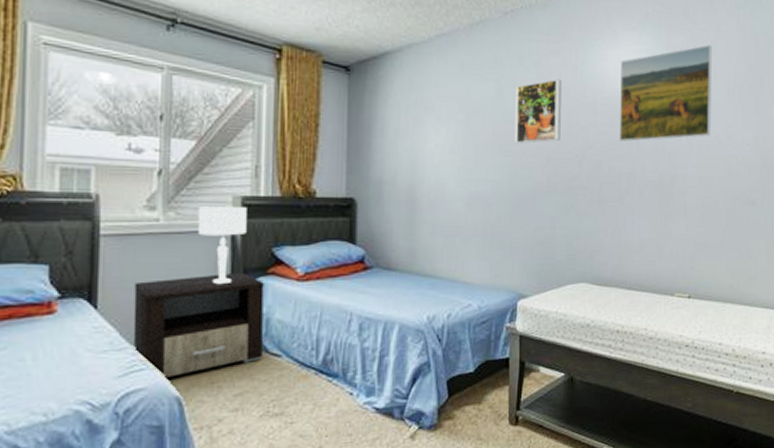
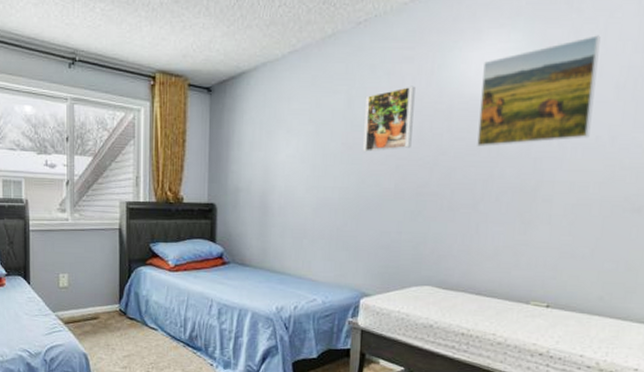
nightstand: present [133,272,264,378] -> none [53,262,144,339]
table lamp: present [197,206,247,285] -> none [95,209,130,271]

